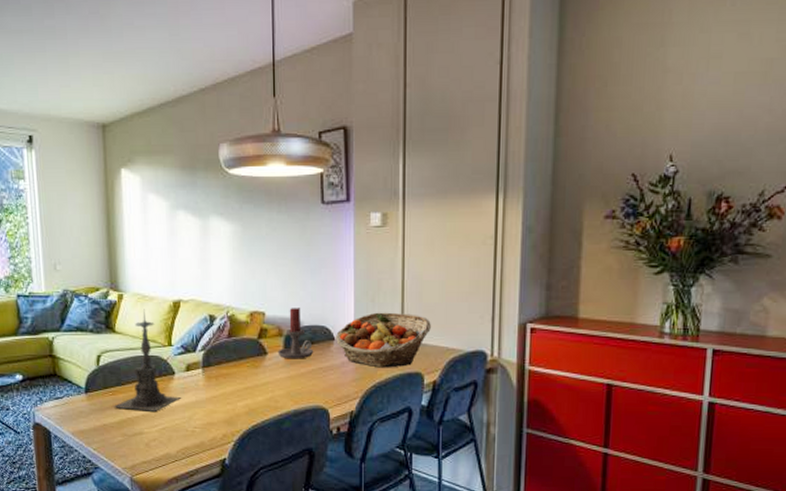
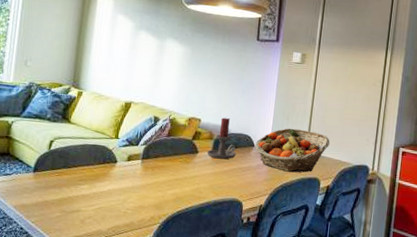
candle holder: present [112,309,181,411] -> none [56,106,119,193]

